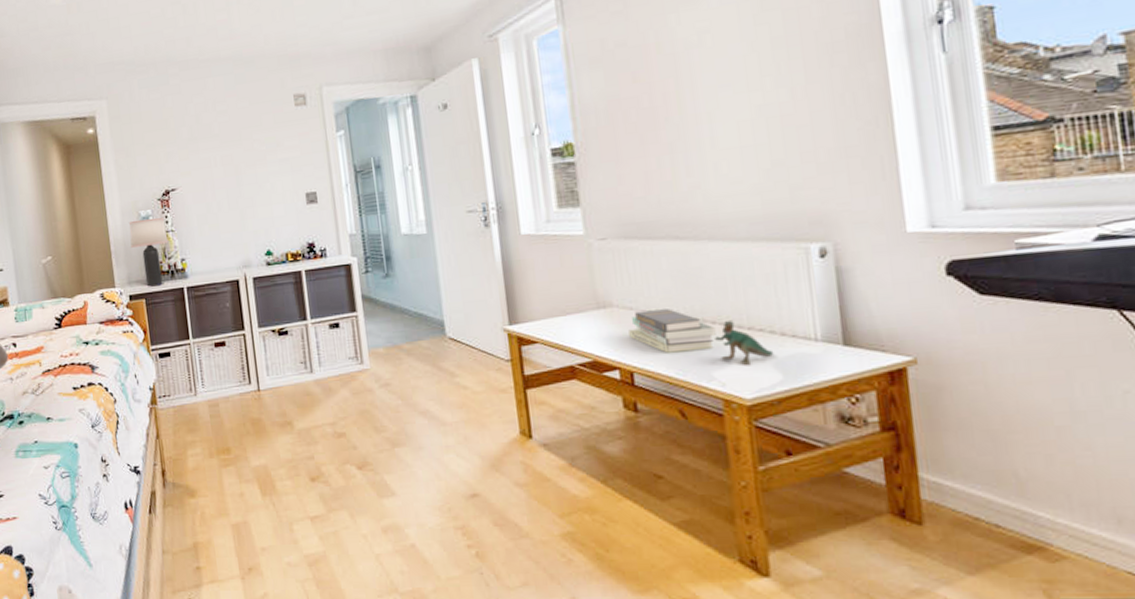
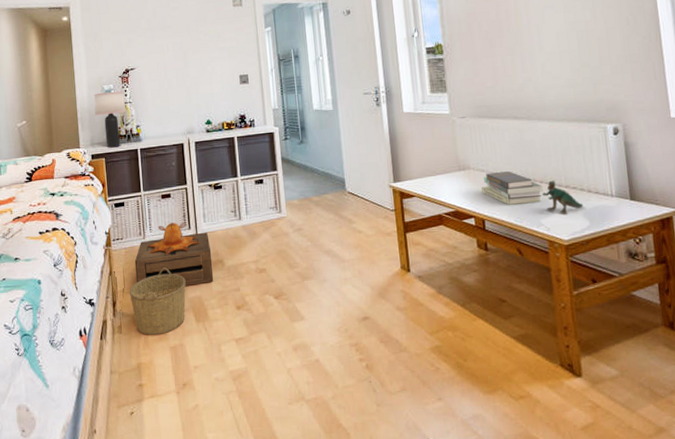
basket: none [180,430,248,511] -> present [129,267,186,336]
toy box: none [185,375,281,461] -> present [134,222,213,294]

